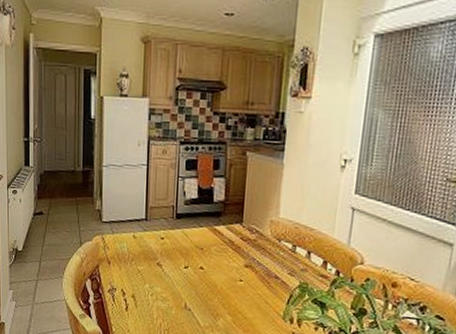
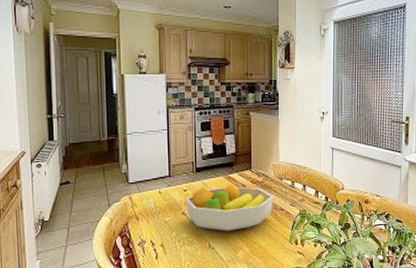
fruit bowl: none [162,236,268,294] -> present [186,183,274,231]

